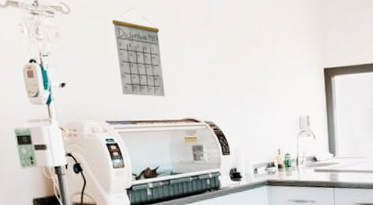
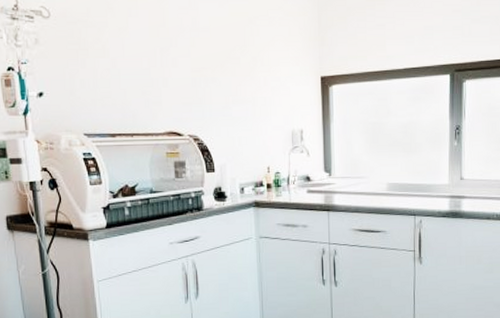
calendar: present [111,8,165,97] -> none [93,11,147,108]

